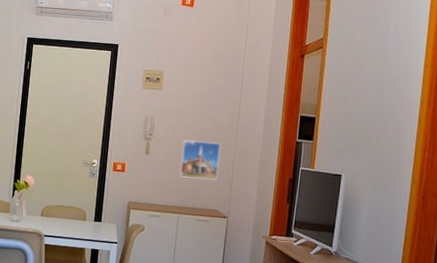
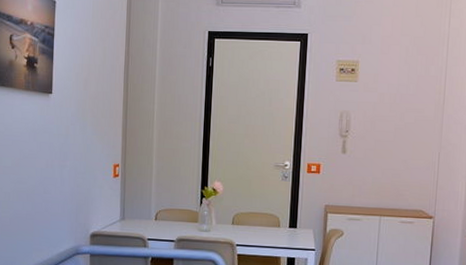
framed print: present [179,140,221,181] -> none [379,135,424,178]

